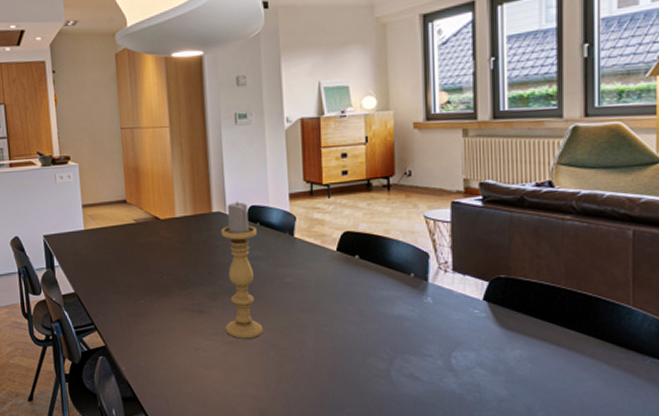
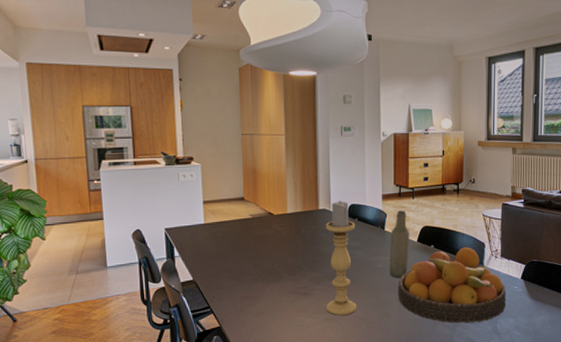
bottle: none [301,212,327,295] -> present [389,210,410,278]
fruit bowl: none [313,258,464,355] -> present [398,247,507,323]

